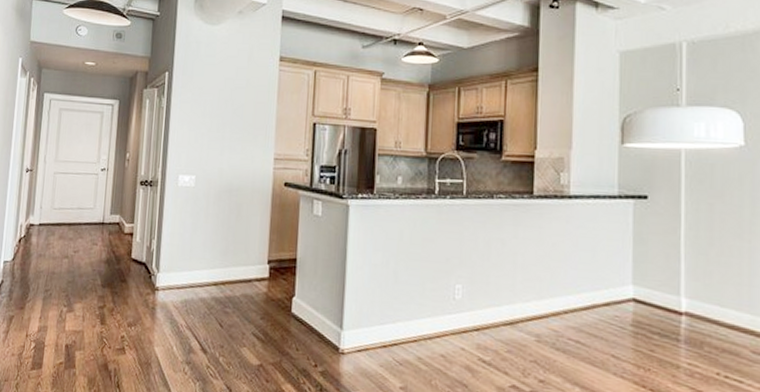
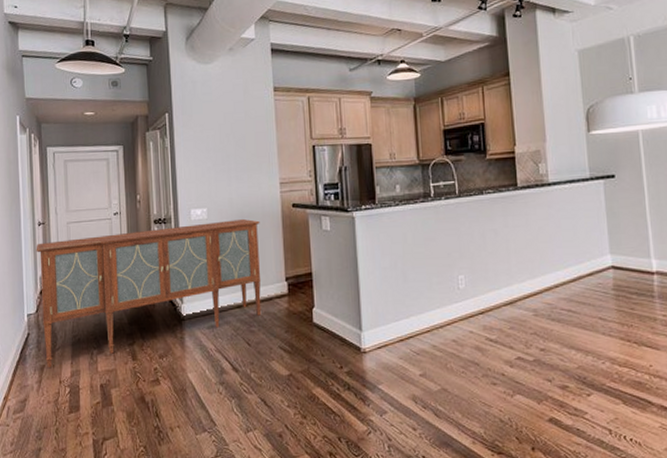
sideboard: none [15,190,248,319] -> present [36,218,262,367]

